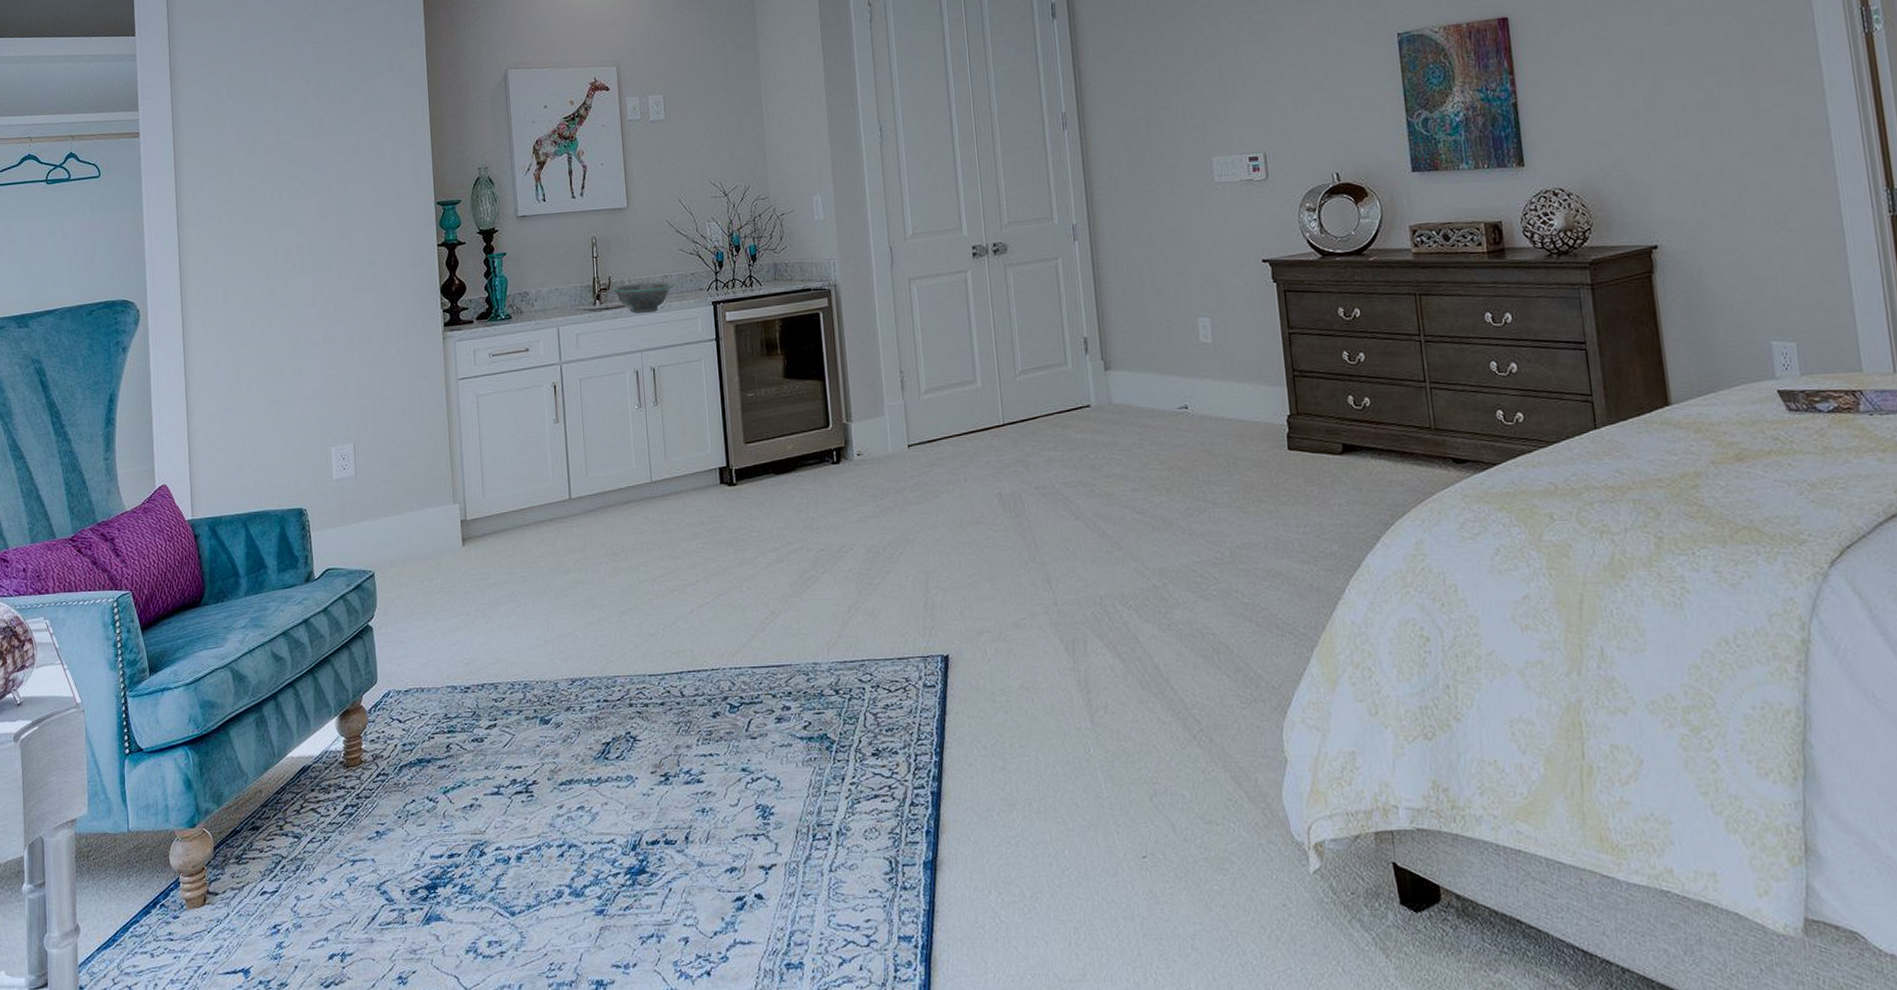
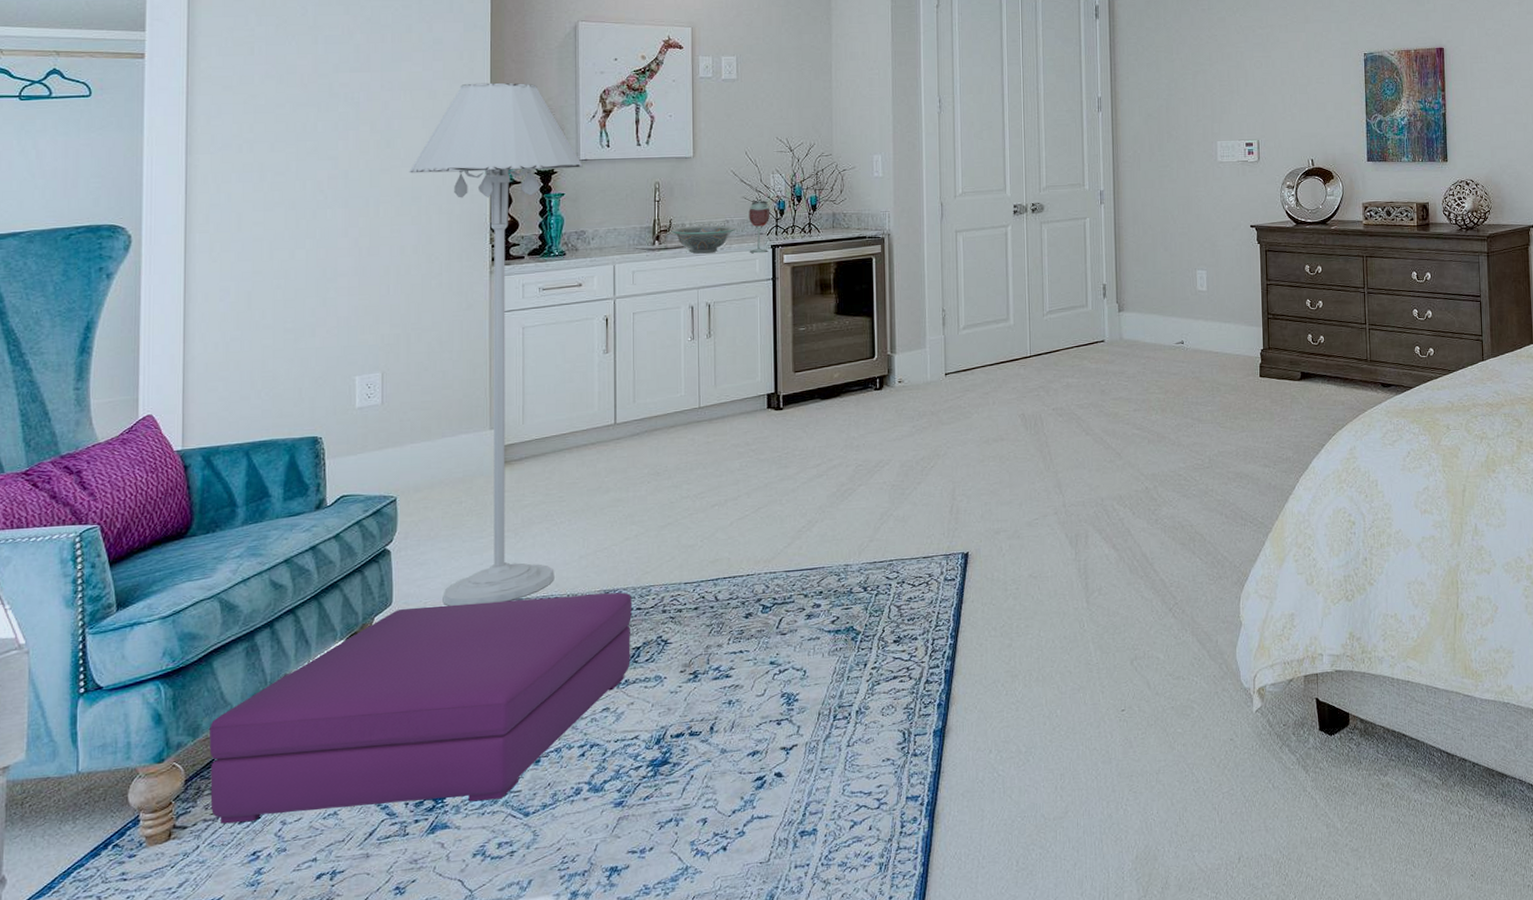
ottoman: none [231,681,602,895] -> present [209,592,632,824]
floor lamp: none [364,138,523,687] -> present [409,82,583,606]
wineglass: none [686,252,709,312] -> present [748,200,771,254]

